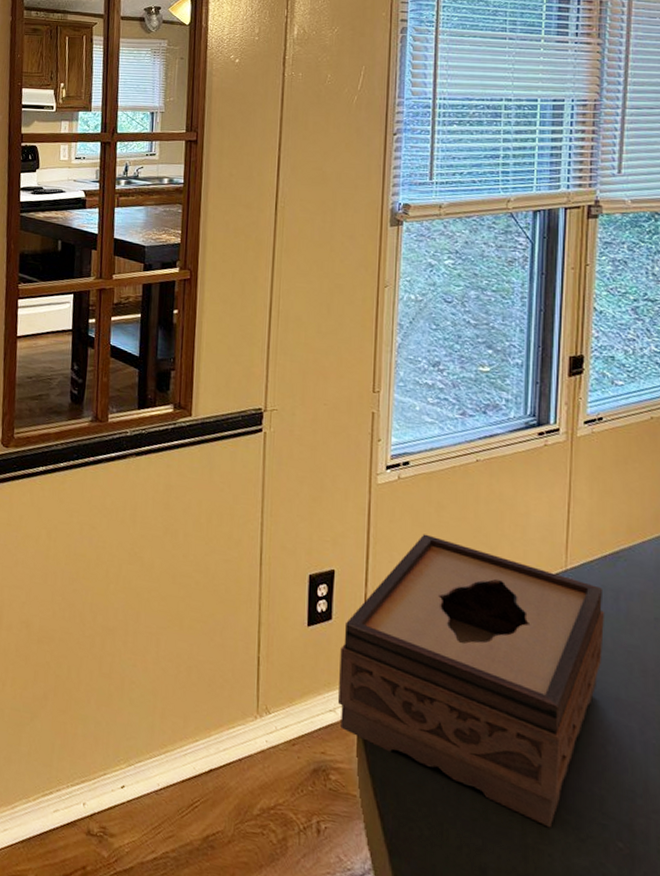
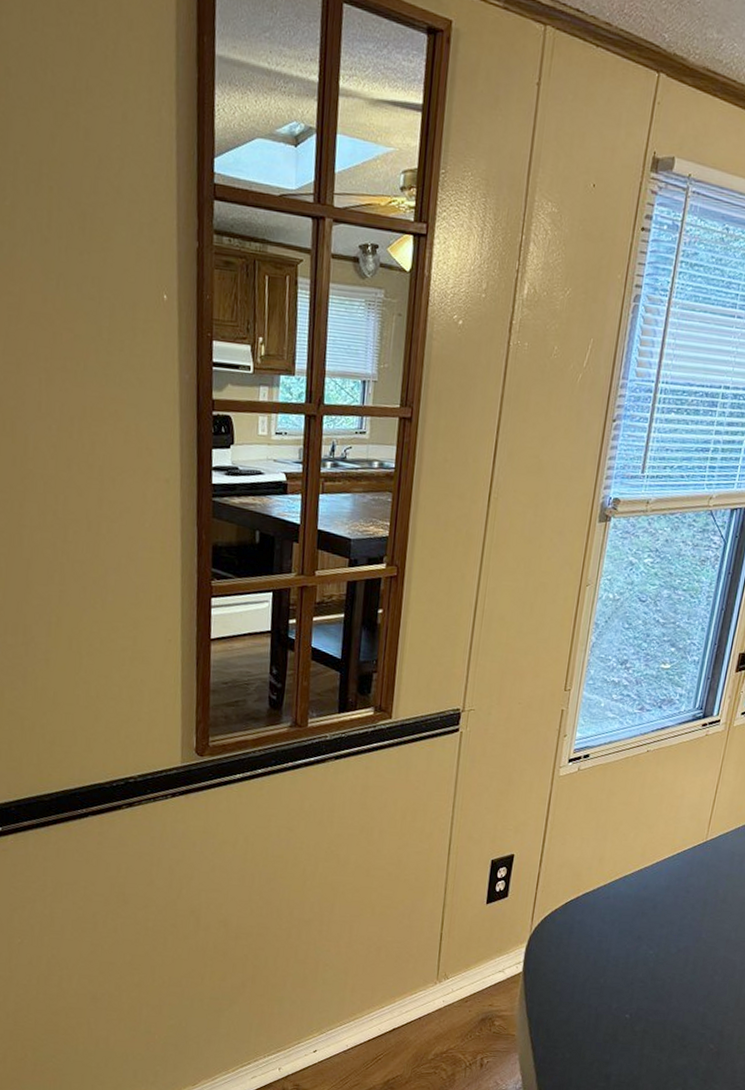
tissue box: present [337,534,604,828] -> none [506,818,732,1041]

